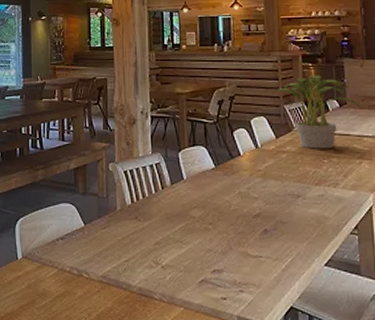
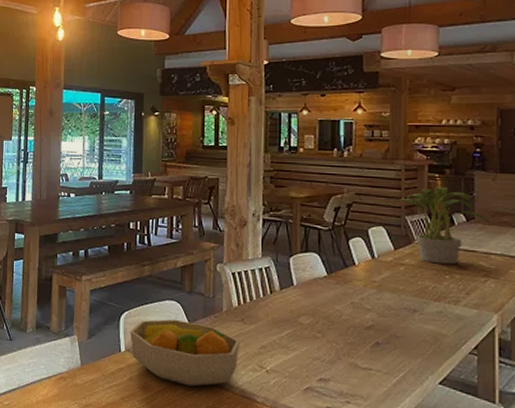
fruit bowl: none [26,222,136,289] -> present [130,319,241,387]

